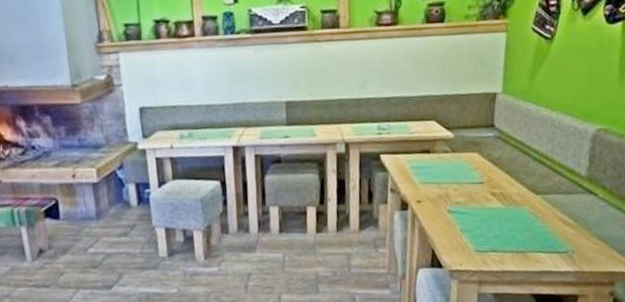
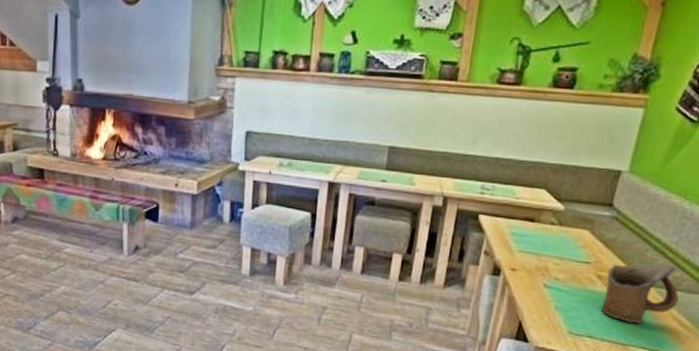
ceramic pitcher: none [499,172,561,232] -> present [601,264,679,324]

